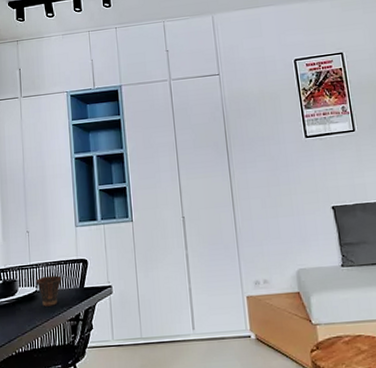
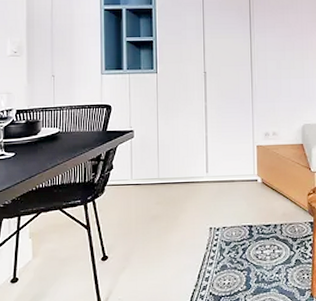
cup: present [36,275,62,307] -> none [60,118,86,147]

